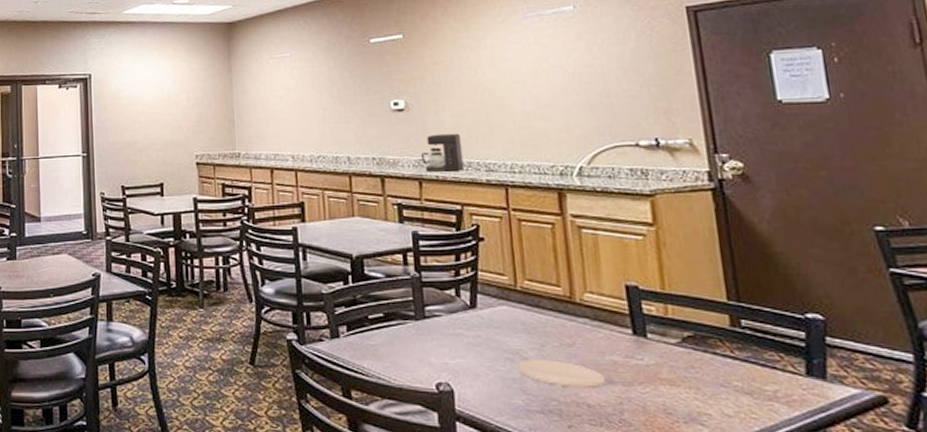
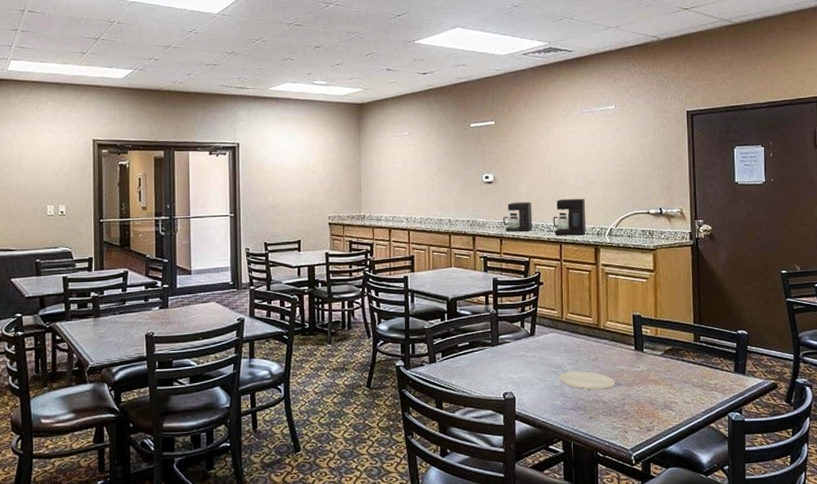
coffee maker: none [492,127,544,177] -> present [553,198,587,236]

